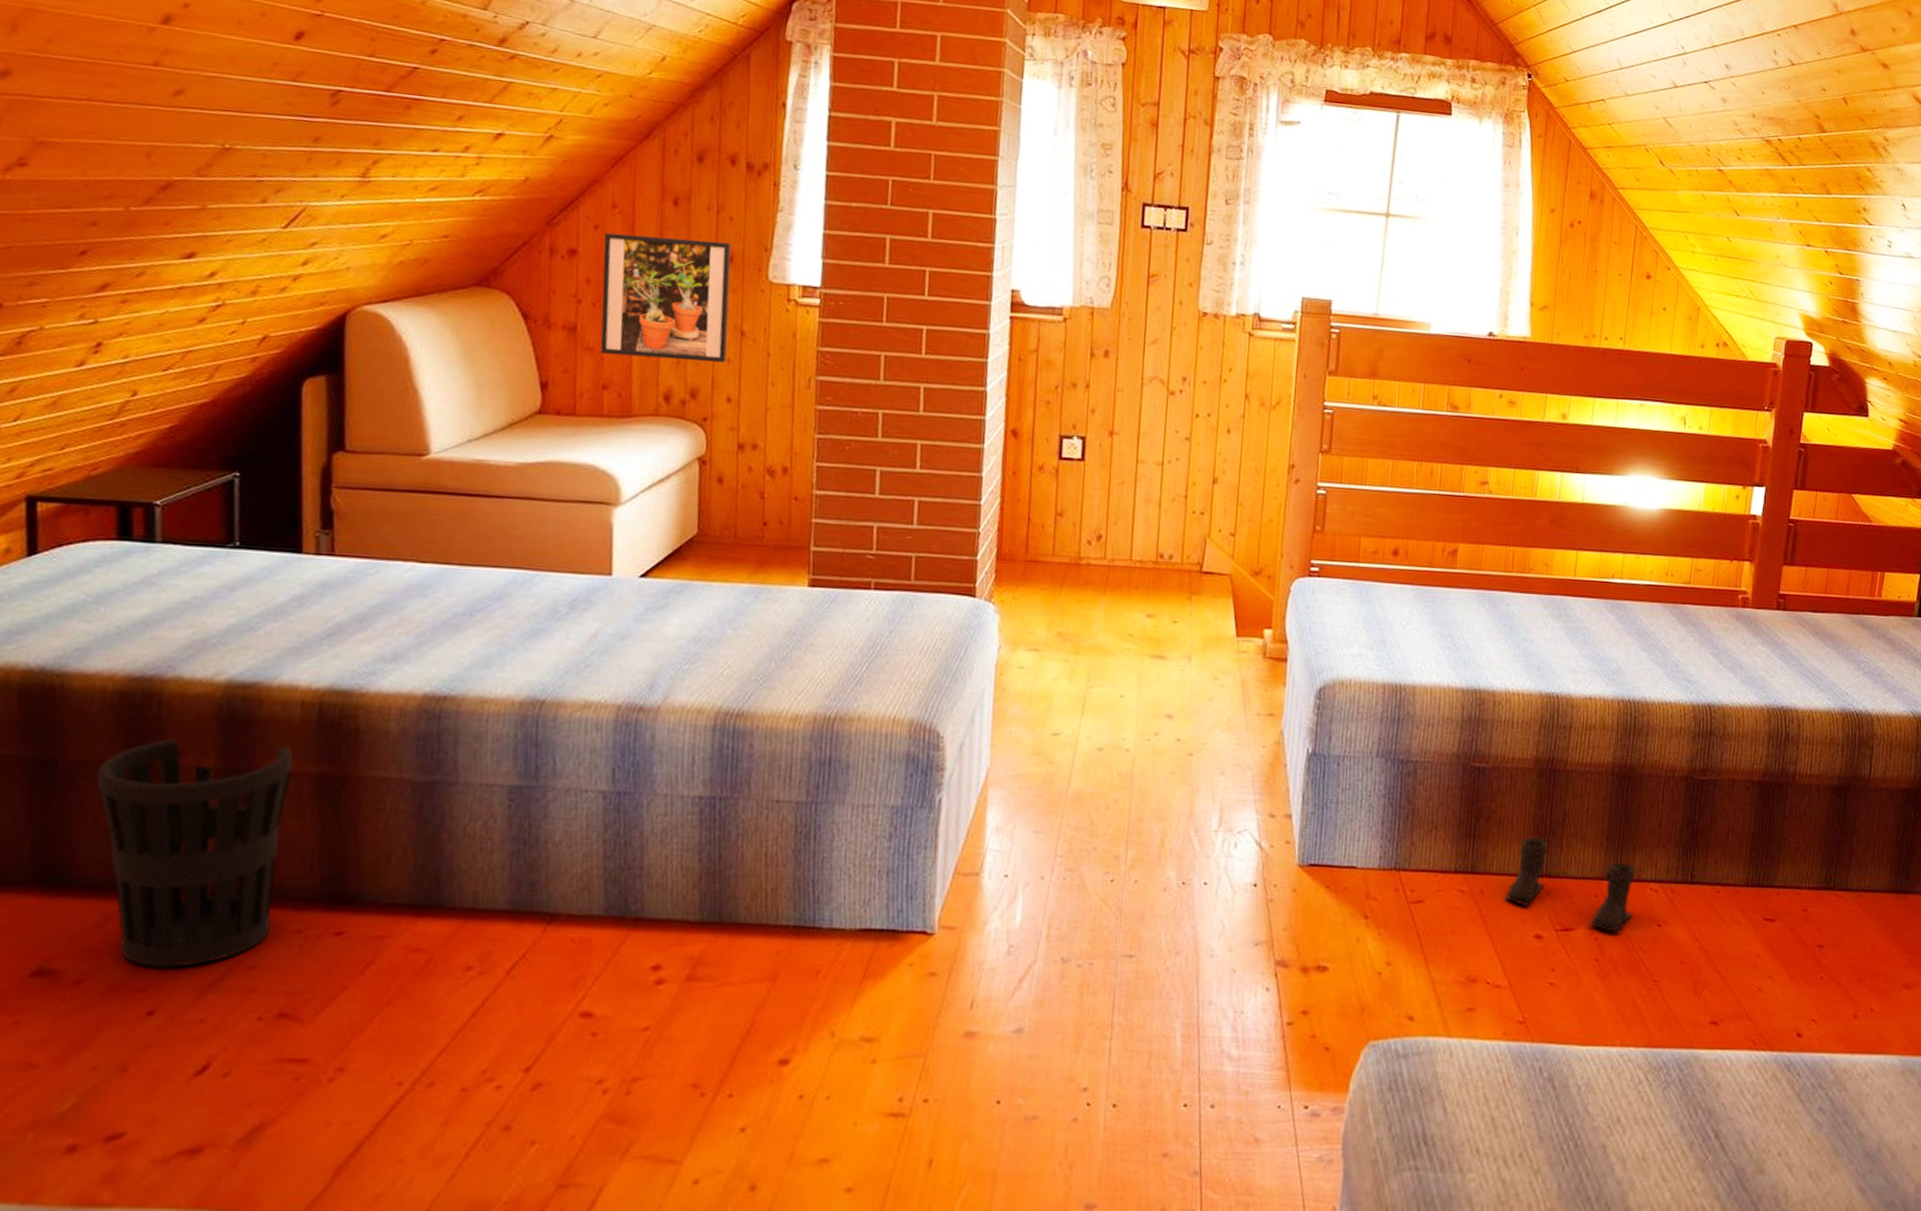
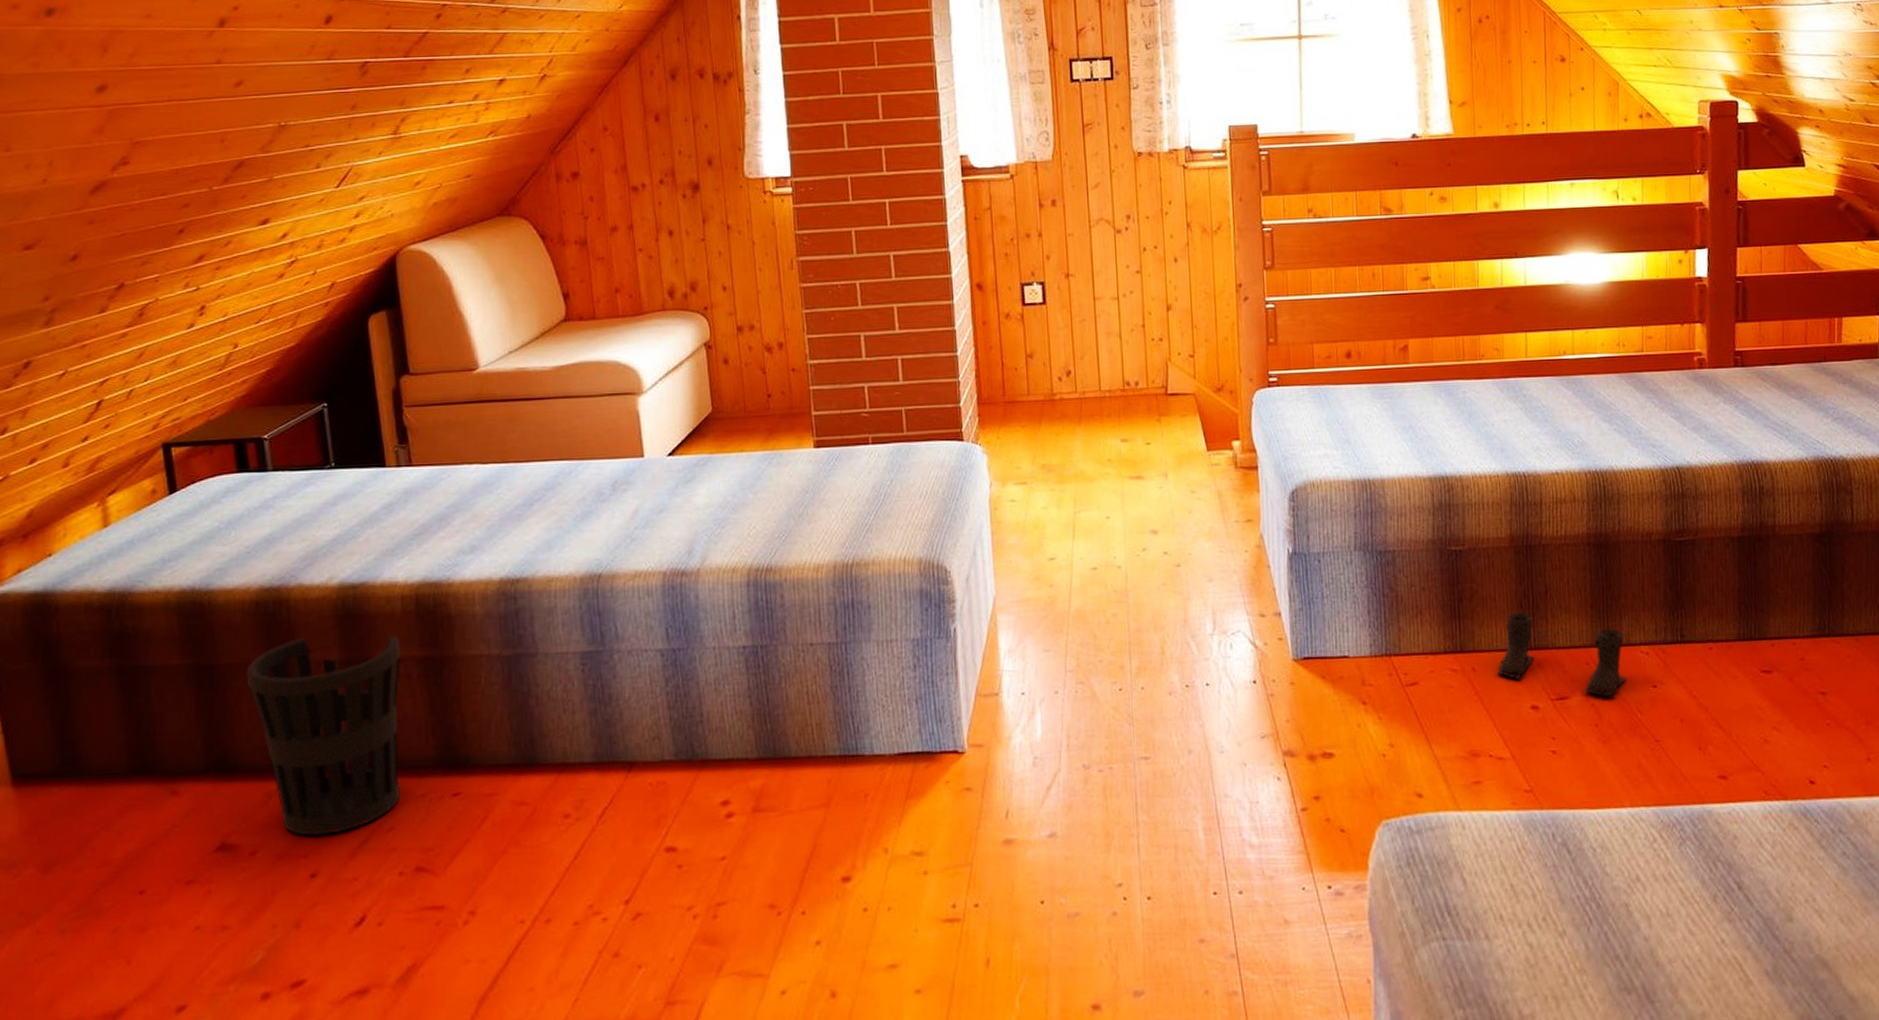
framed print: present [600,232,732,364] -> none [600,148,717,261]

